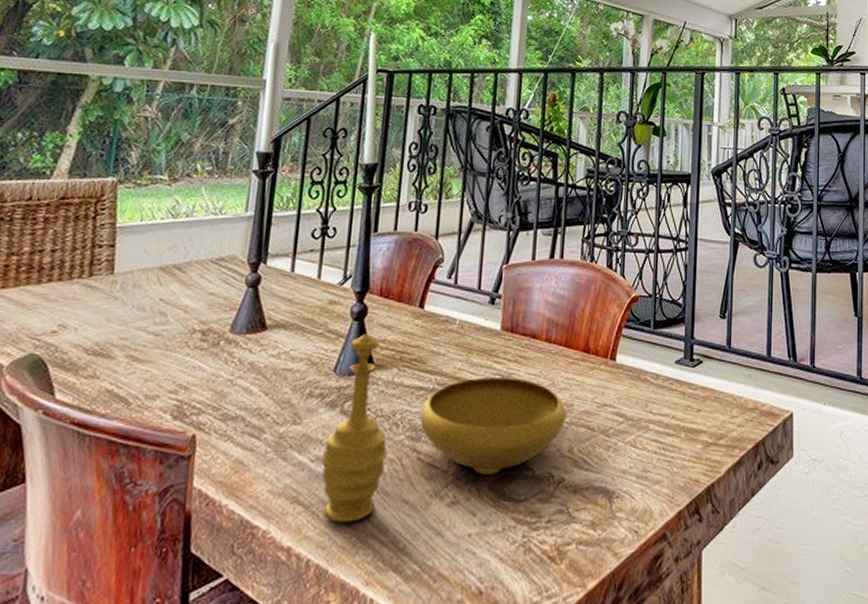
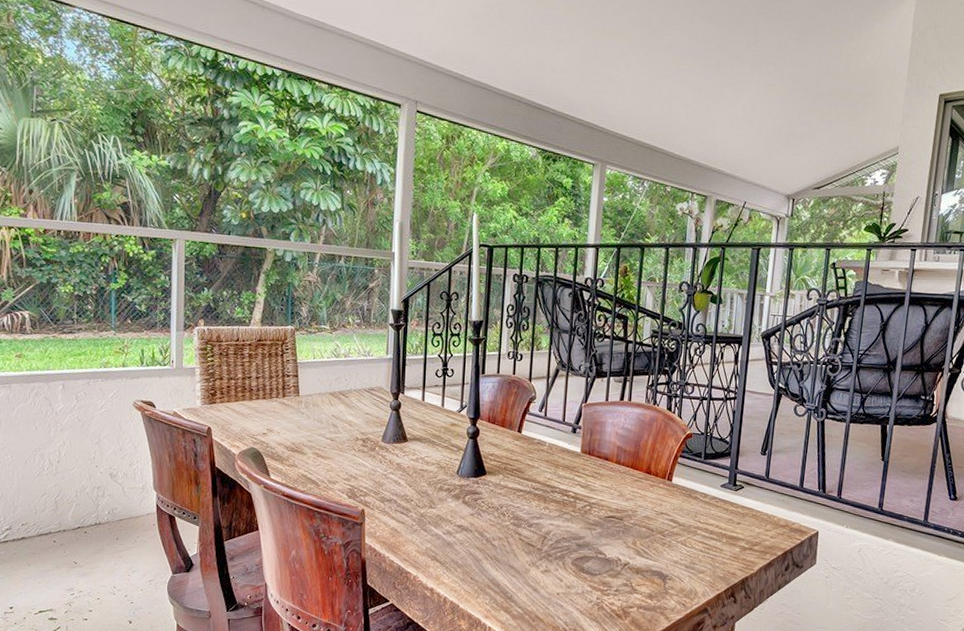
decorative bowl: present [321,333,567,523] -> none [451,448,632,577]

